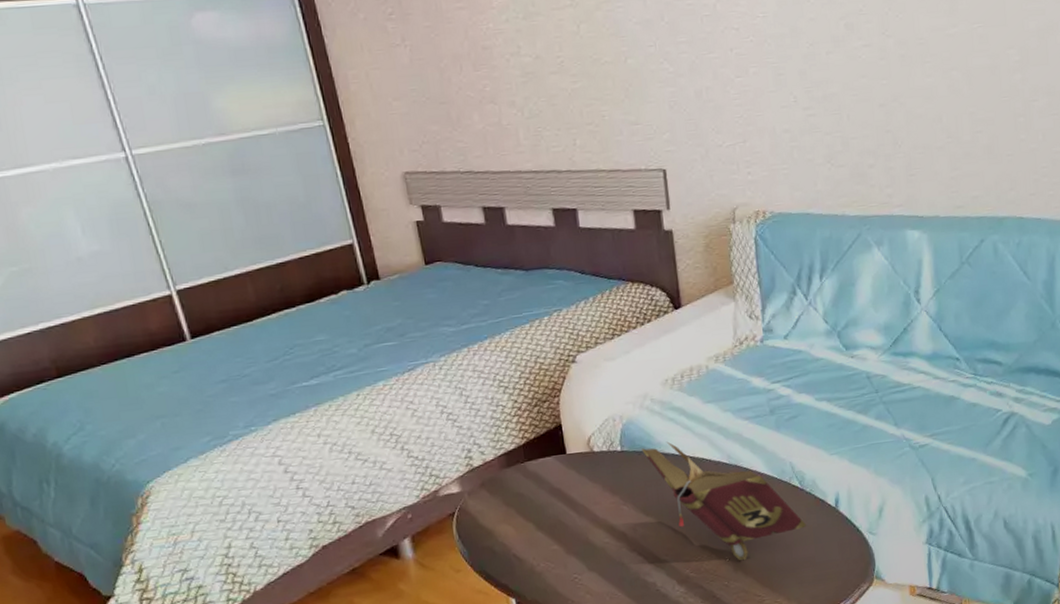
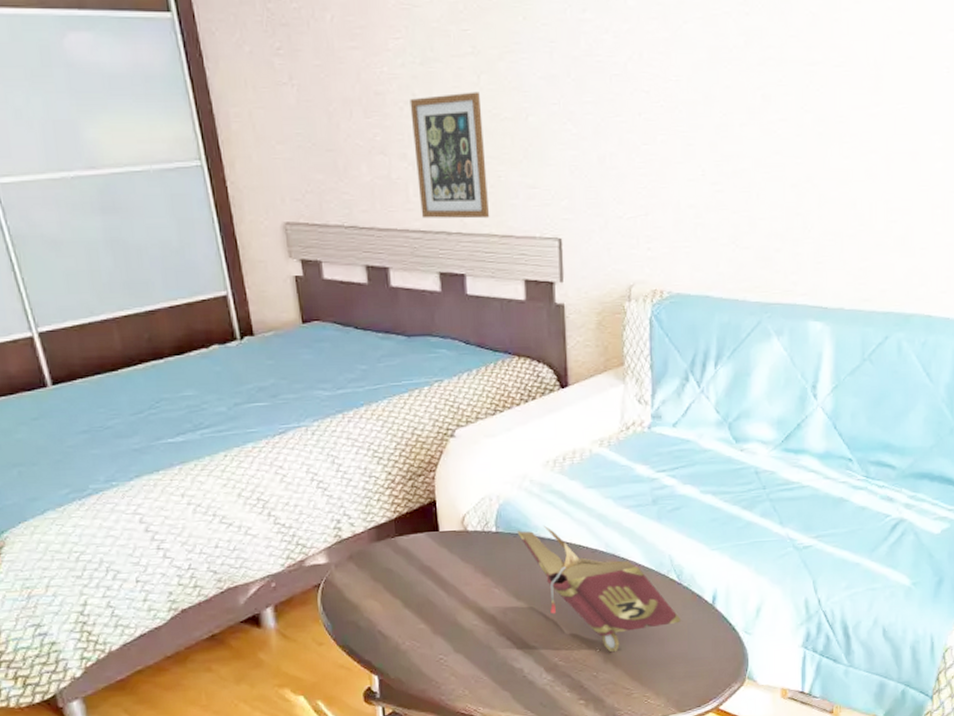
picture frame: none [515,40,597,160] -> present [410,92,490,219]

